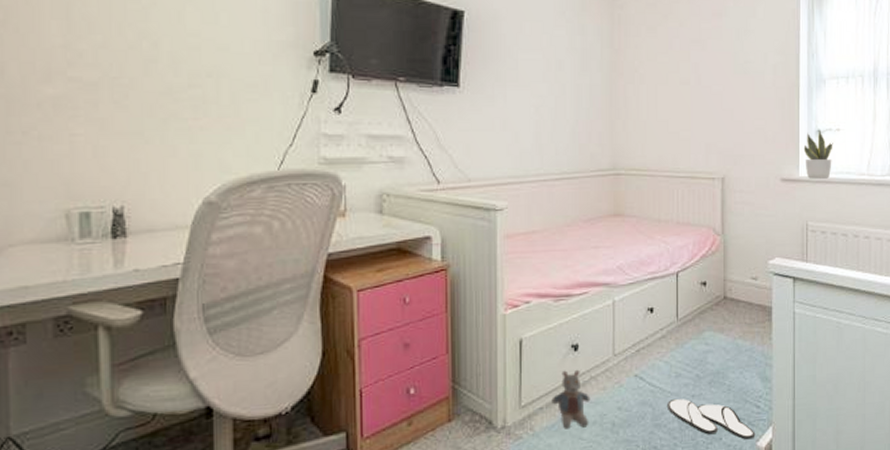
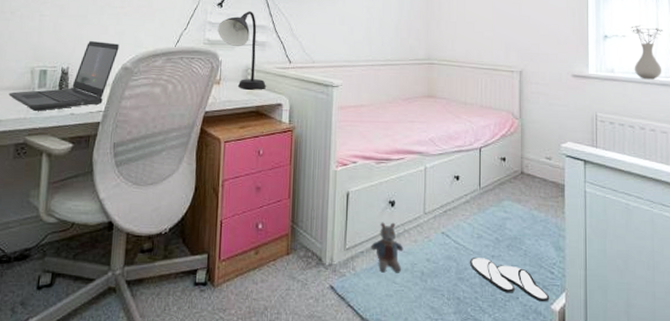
laptop computer: none [34,168,197,270] -> present [8,41,119,111]
desk lamp: none [337,117,408,222] -> present [217,11,266,90]
potted plant: present [803,129,833,179] -> none [592,35,620,77]
vase: none [846,115,881,180] -> present [631,24,664,80]

